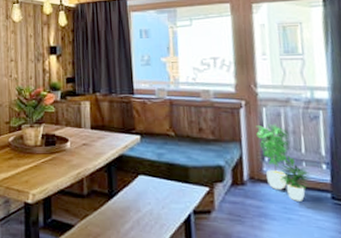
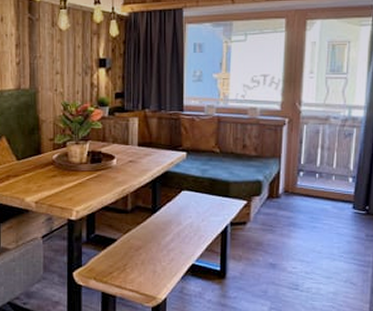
potted plant: present [256,123,311,201] -> none [295,140,338,211]

